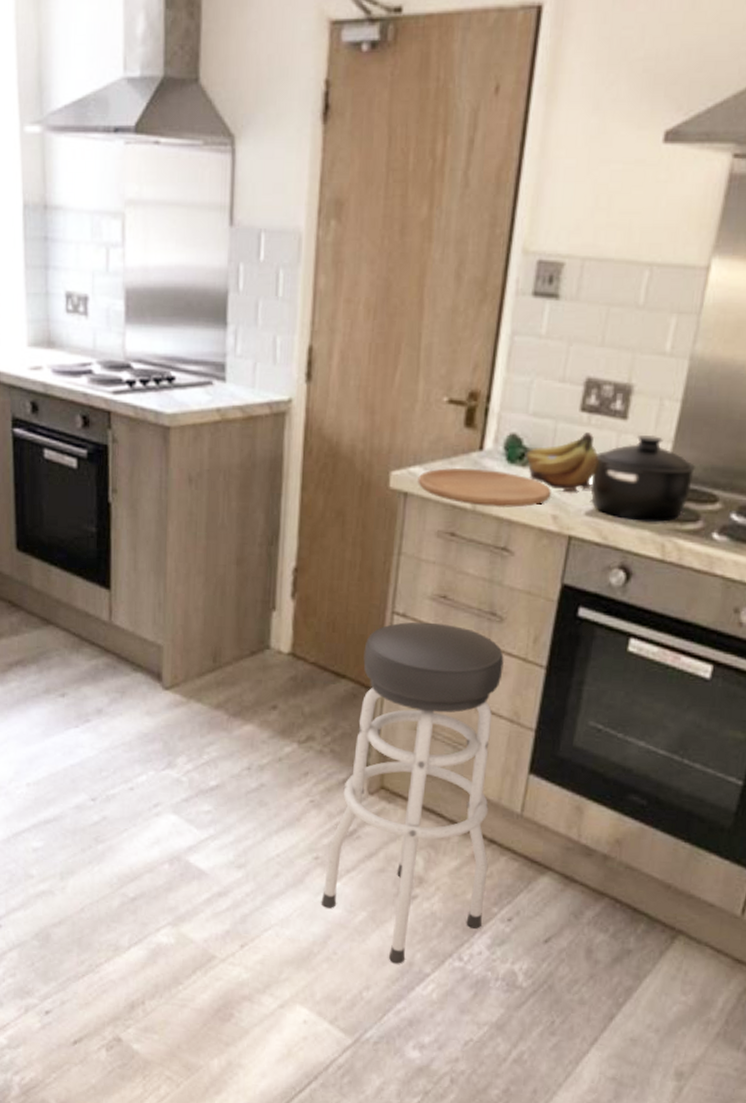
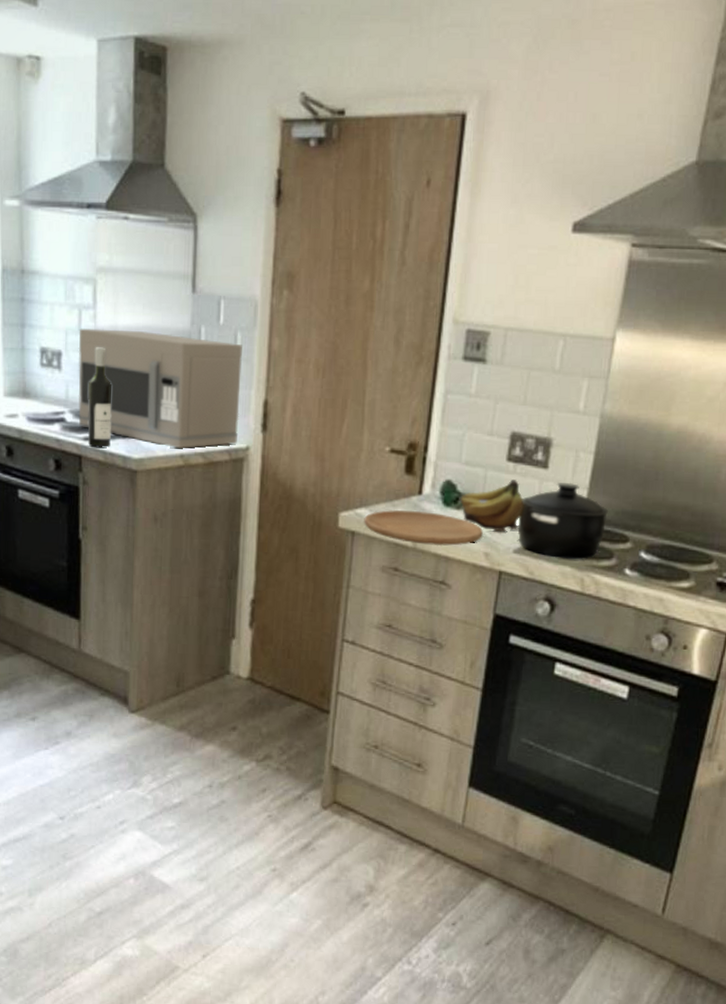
microwave: none [106,269,285,402] -> present [78,328,242,449]
bottle: none [117,290,143,403] -> present [88,347,112,448]
bar stool: present [321,621,504,964] -> none [278,648,444,969]

